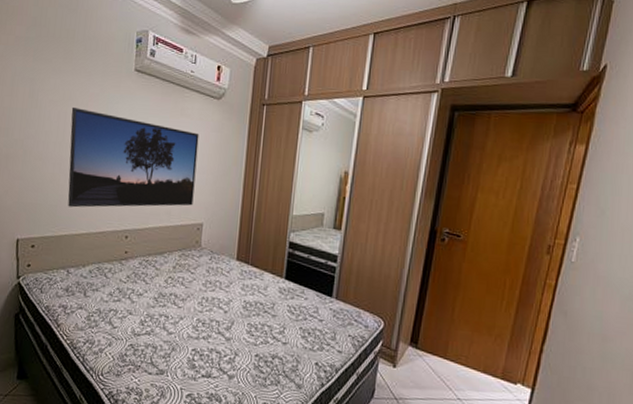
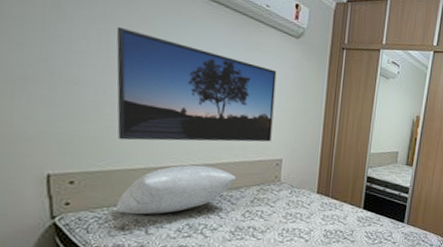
pillow: none [61,229,161,278] -> present [113,164,237,215]

